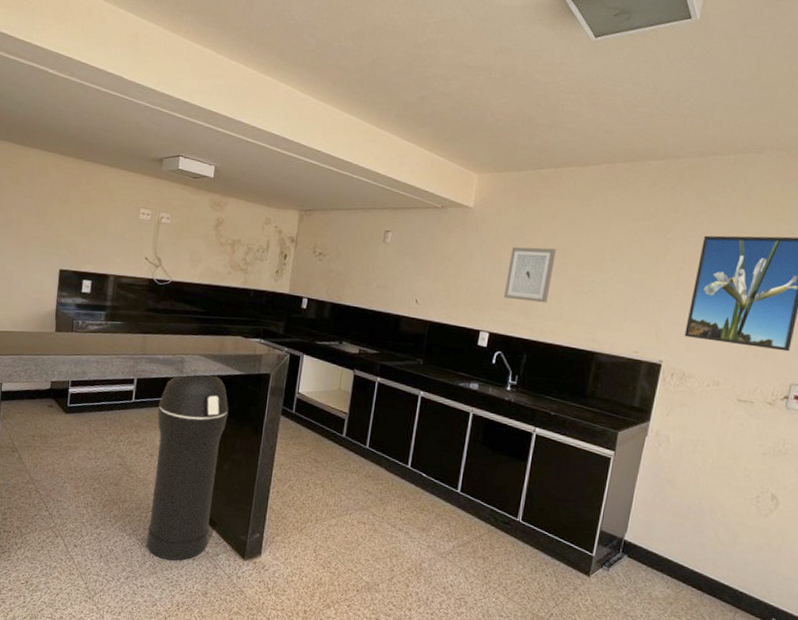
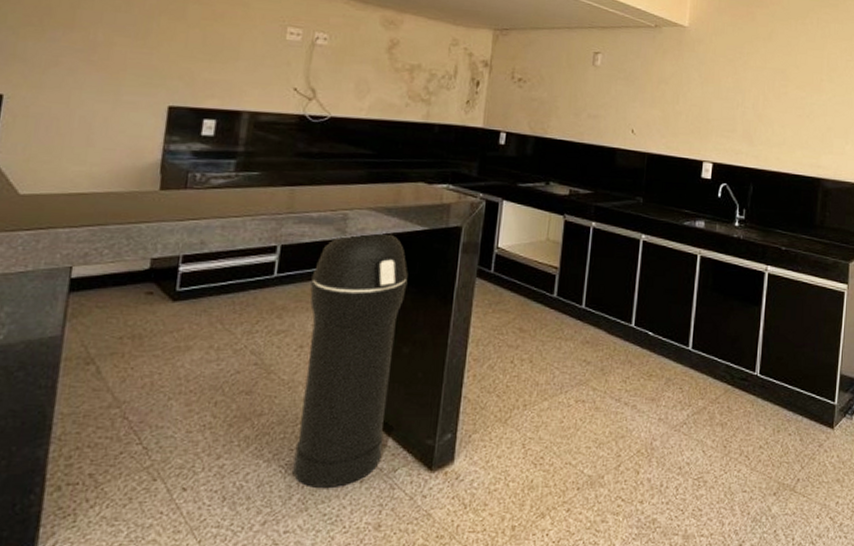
wall art: present [504,246,556,303] -> none [726,68,775,128]

